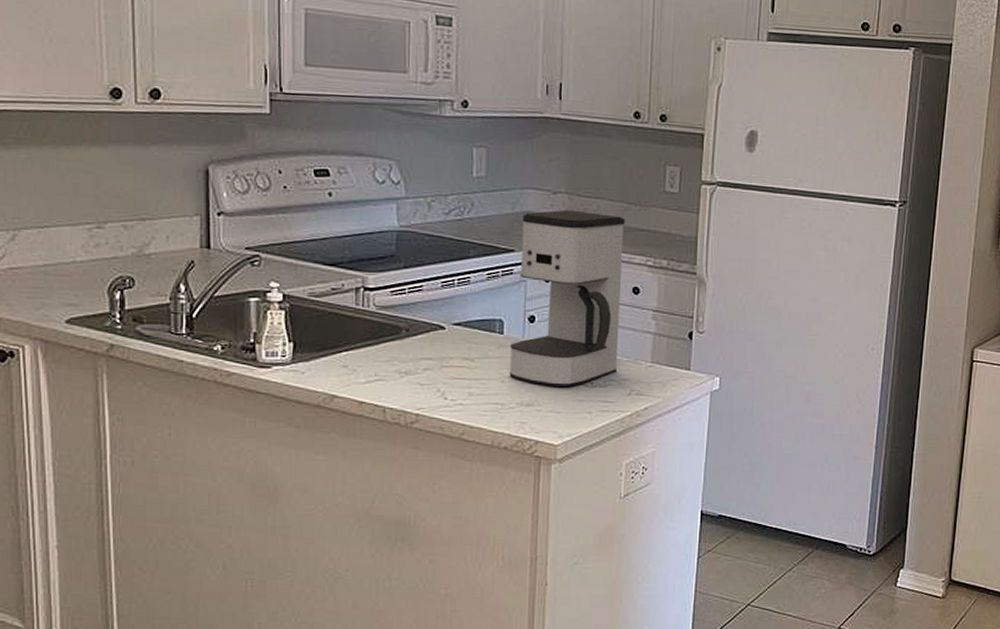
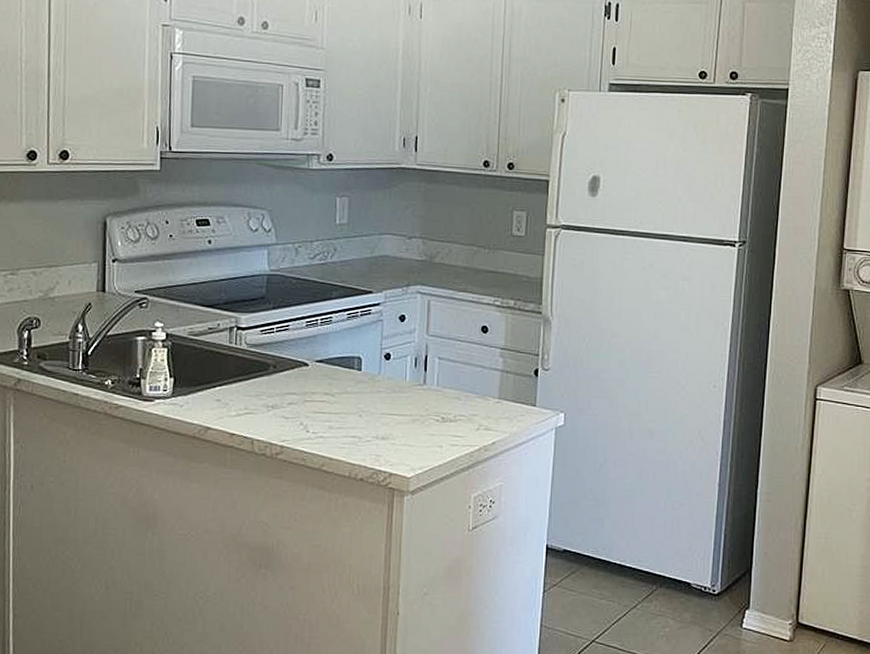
coffee maker: present [509,210,625,386] -> none [366,253,475,421]

